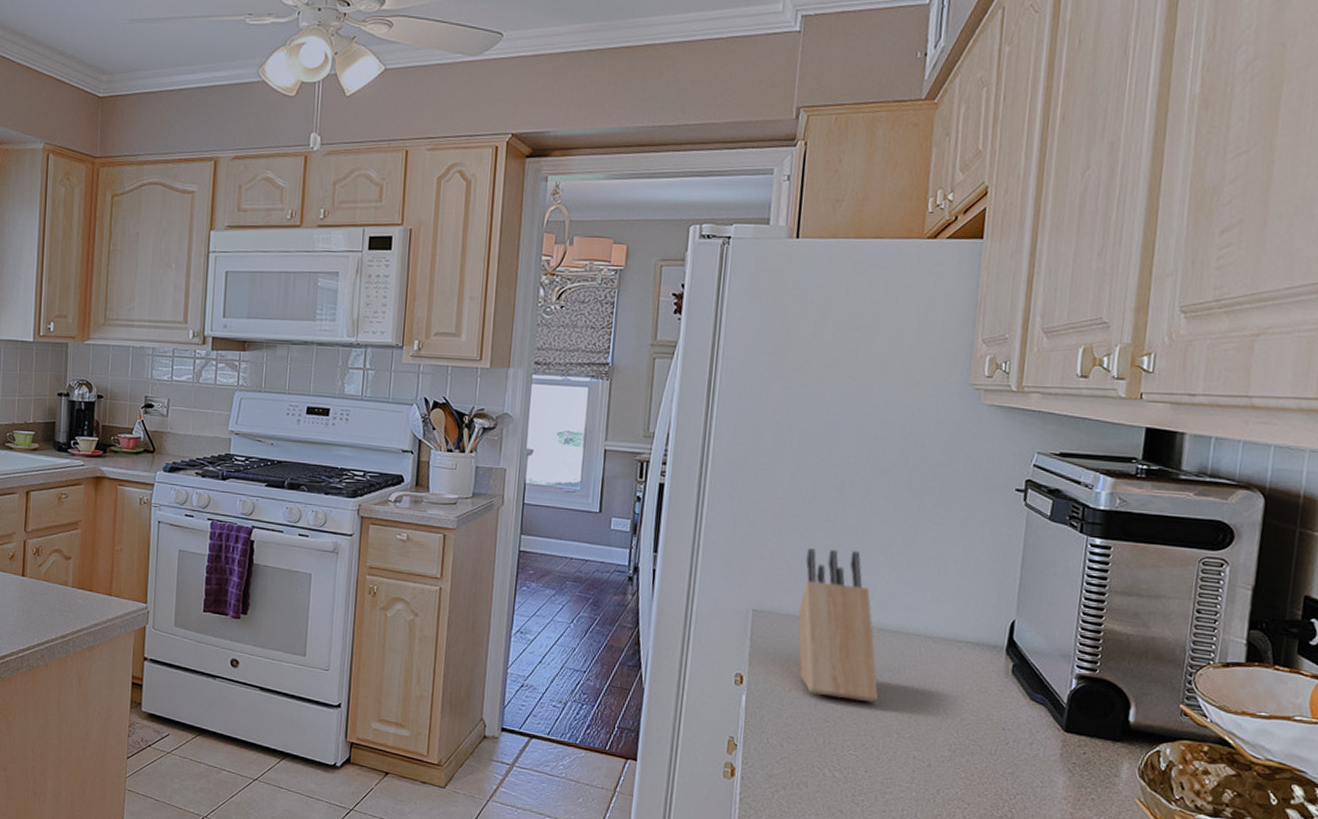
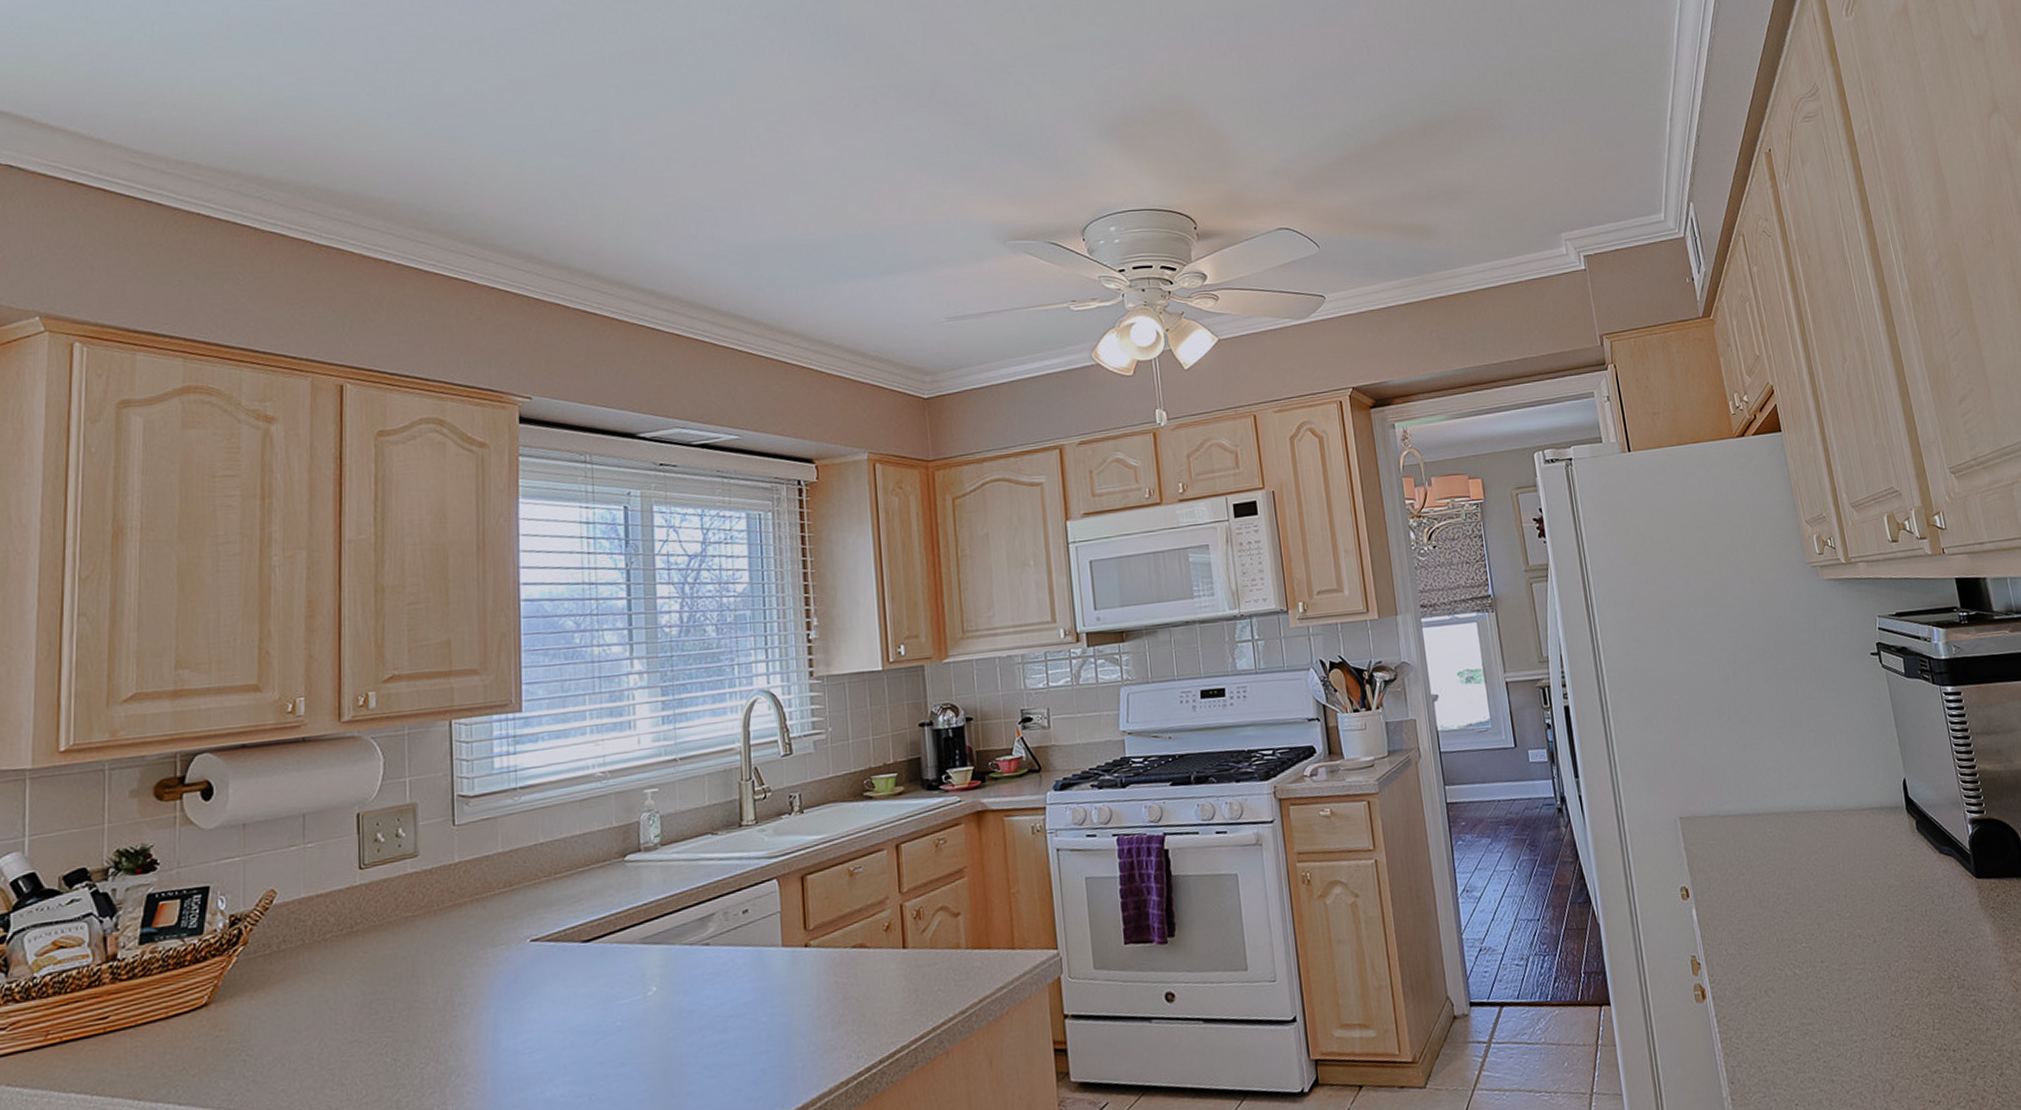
knife block: present [798,548,878,703] -> none [1712,738,1813,892]

